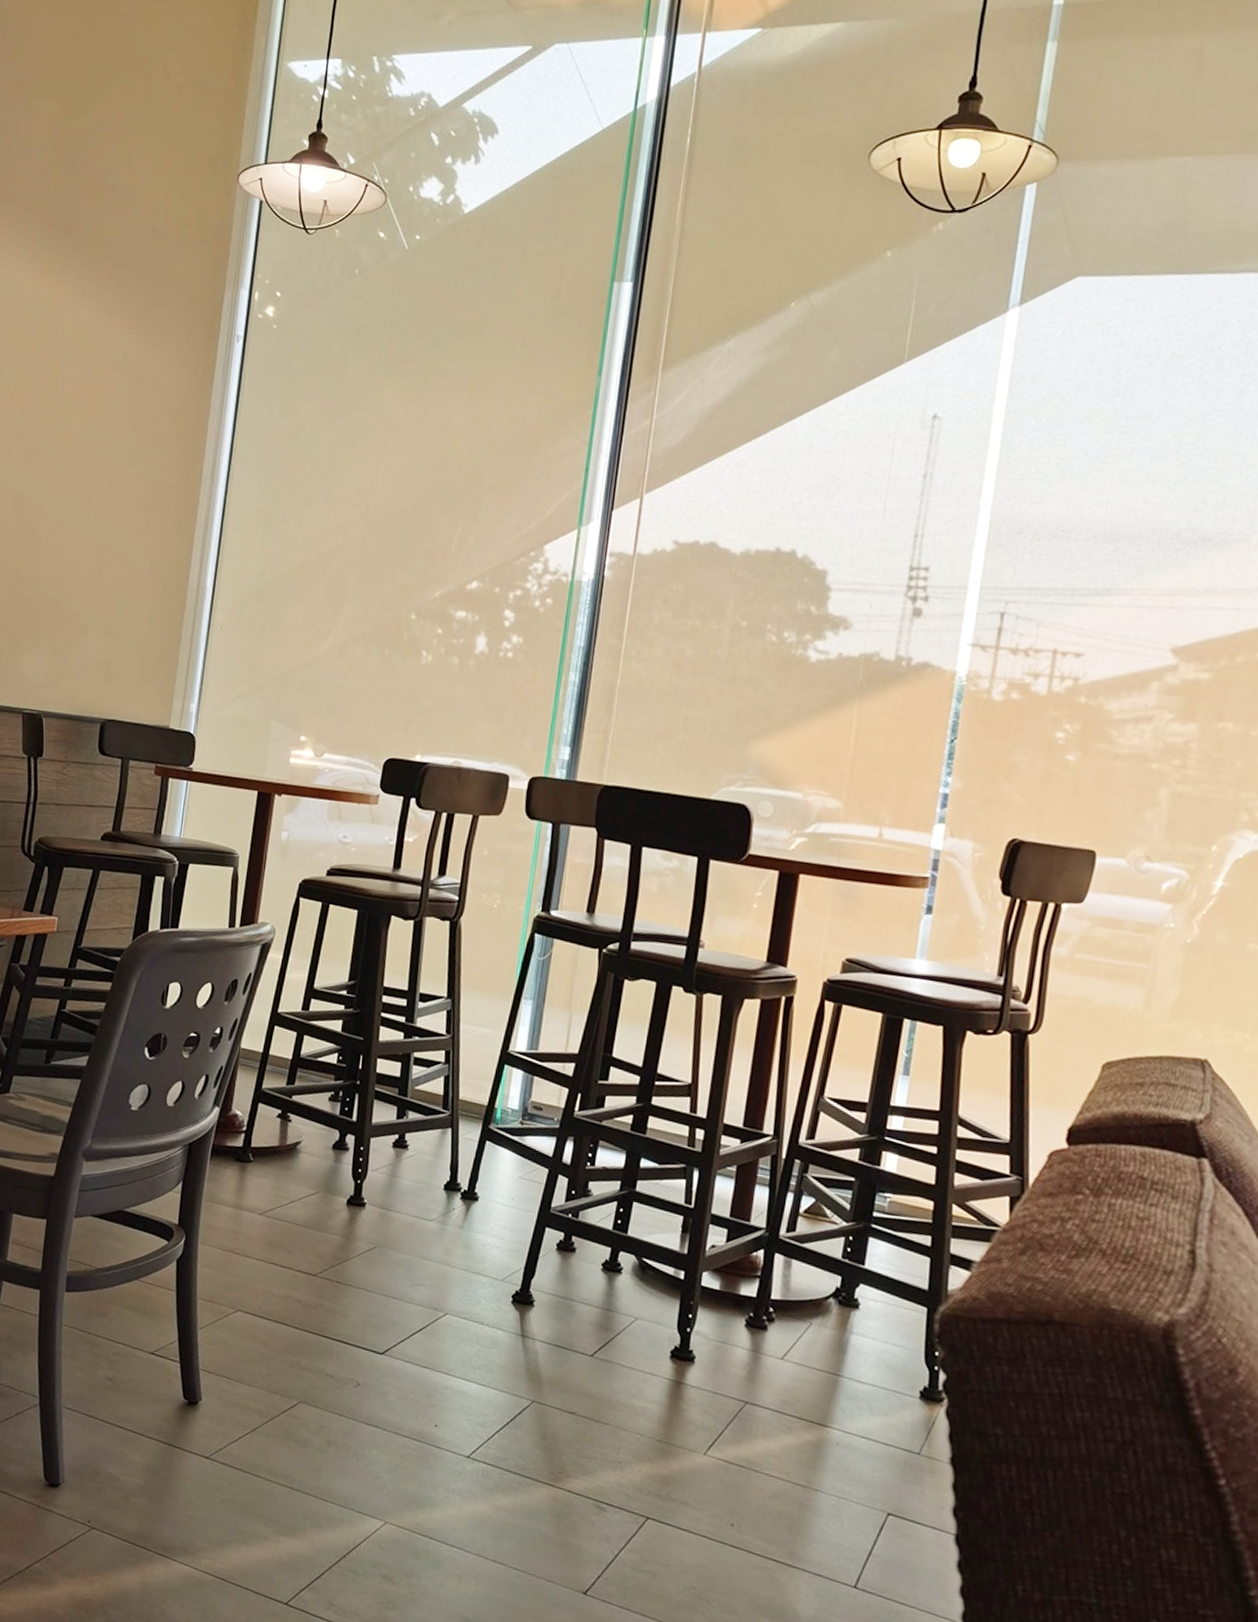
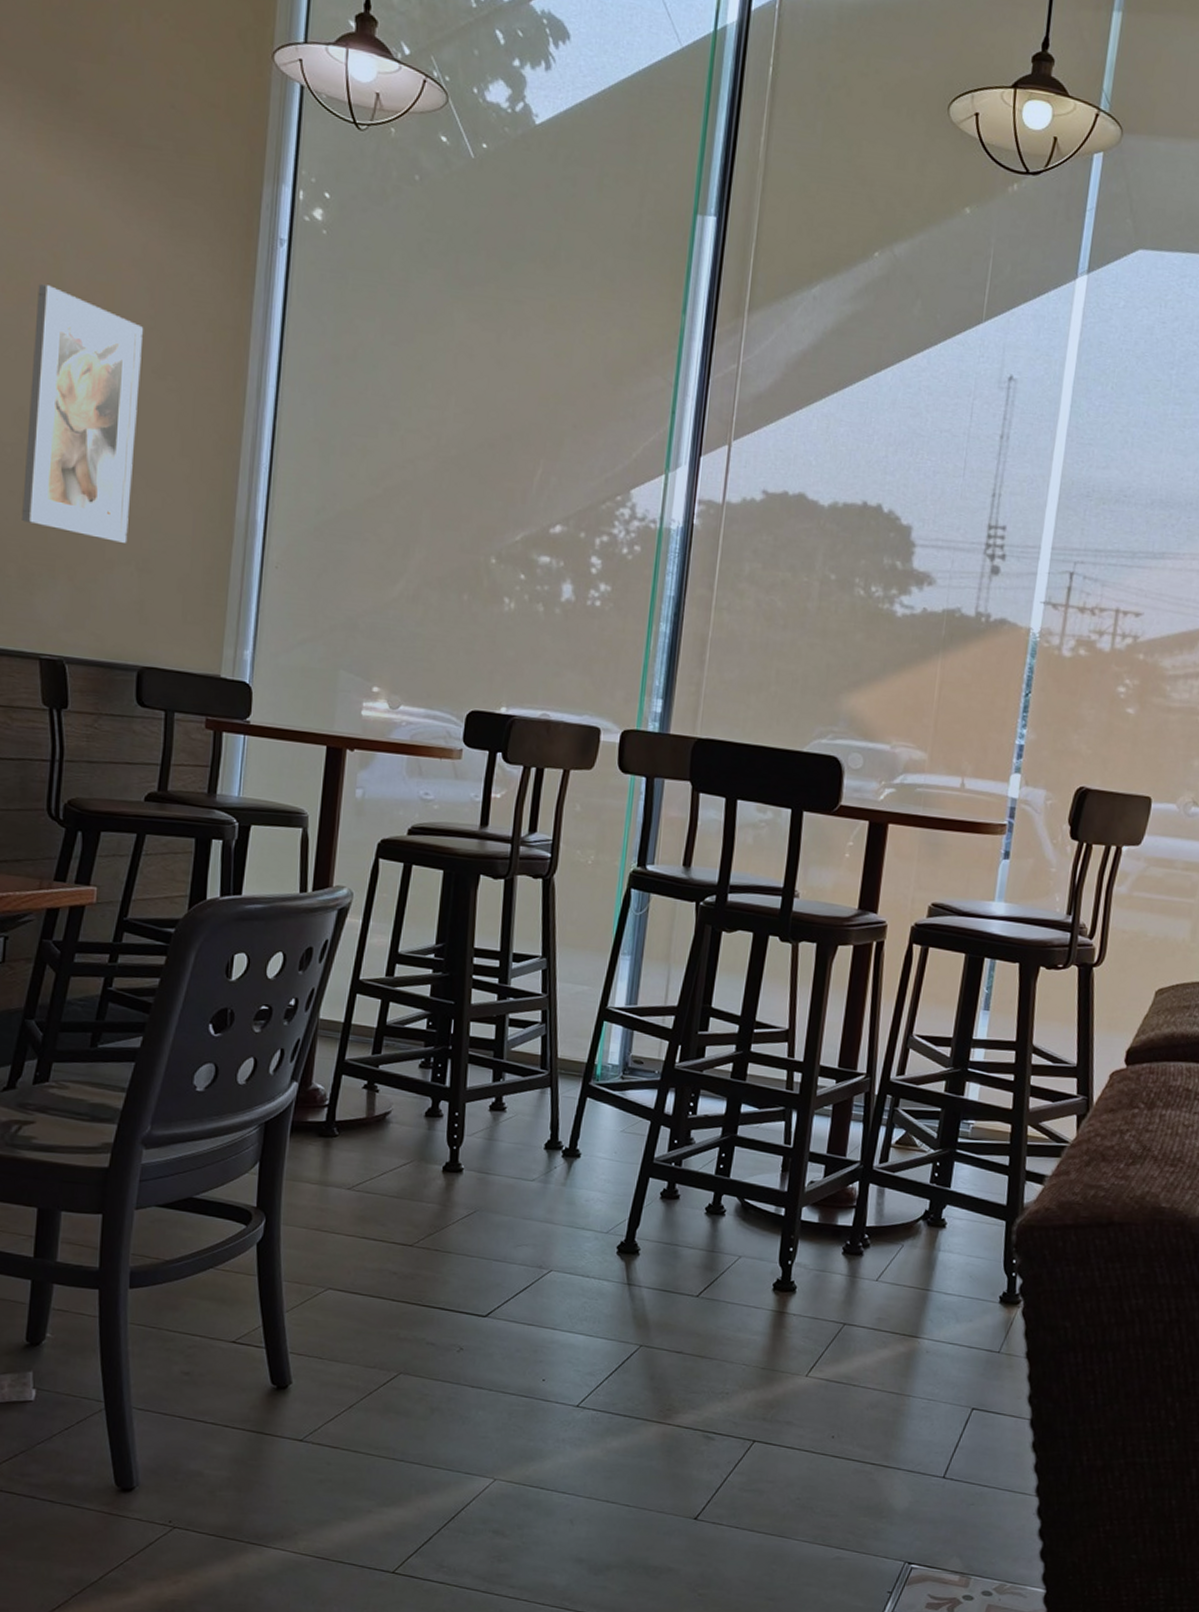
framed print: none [15,390,120,611] -> present [22,284,143,544]

